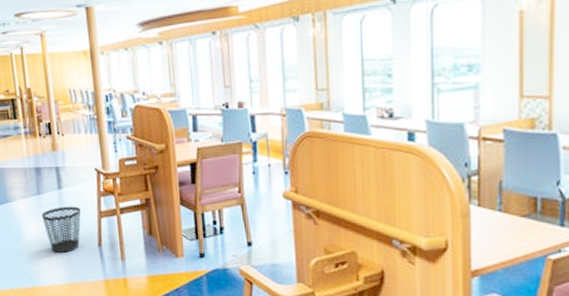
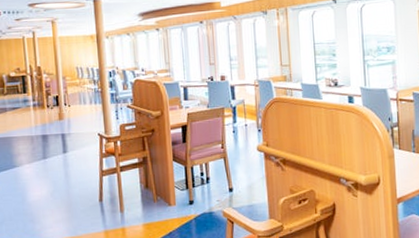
wastebasket: present [41,206,81,253] -> none [46,167,85,210]

